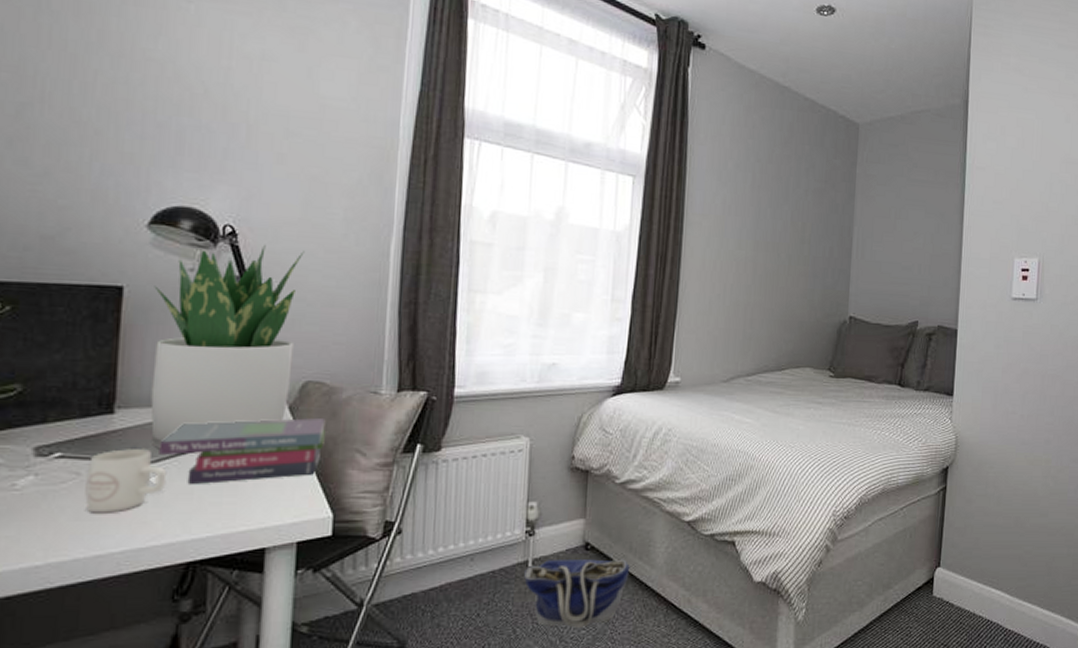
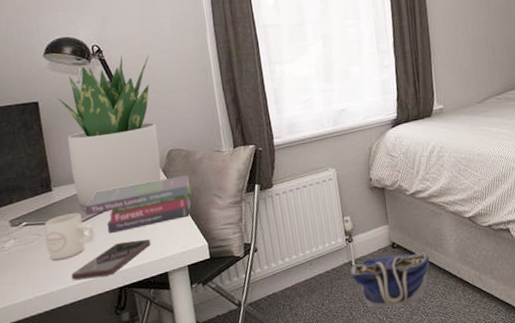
smartphone: none [113,498,250,544] -> present [71,239,151,280]

